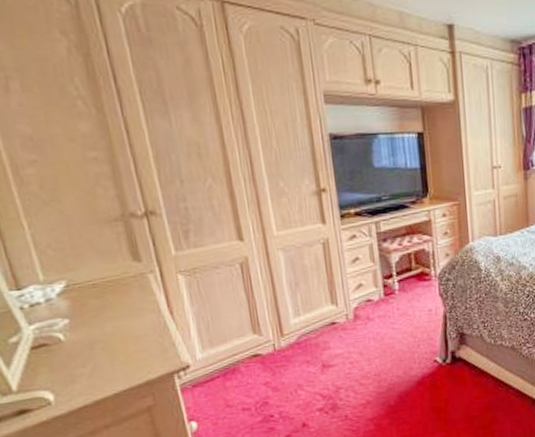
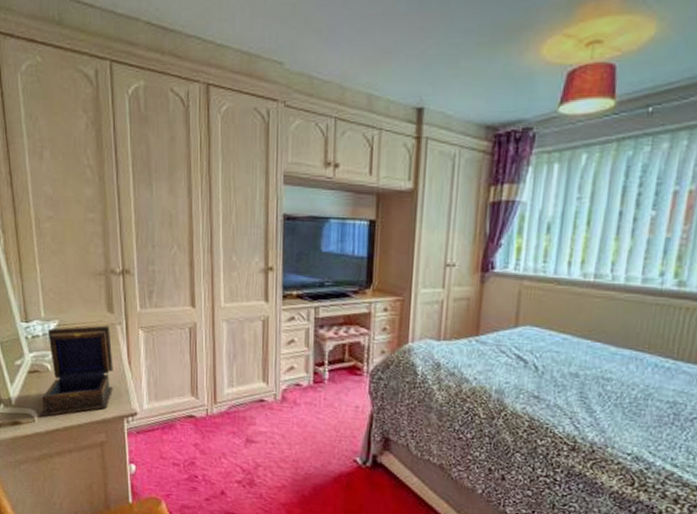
jewelry box: none [51,276,155,398] -> present [39,325,114,418]

